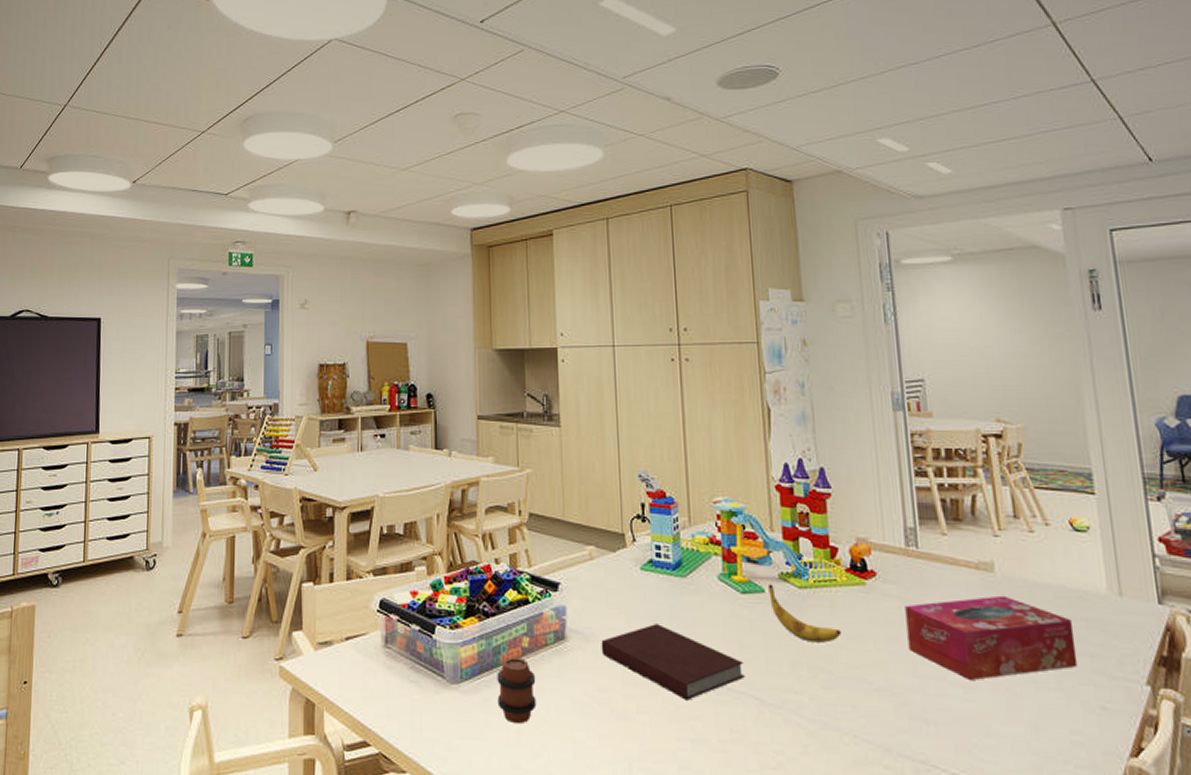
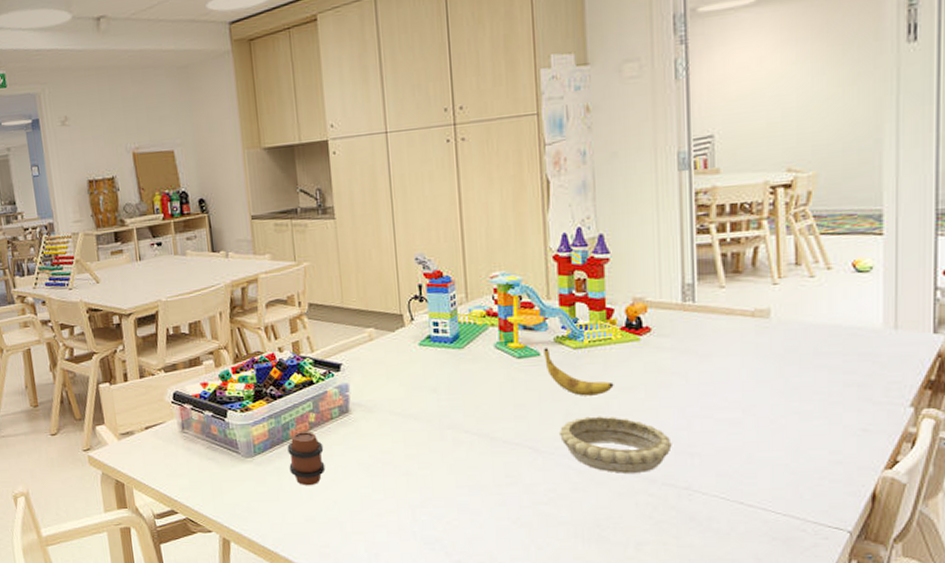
notebook: present [601,624,745,701] -> none [383,392,519,455]
decorative bowl: none [785,666,906,739] -> present [558,416,672,473]
tissue box: present [905,595,1078,680] -> none [678,338,844,416]

